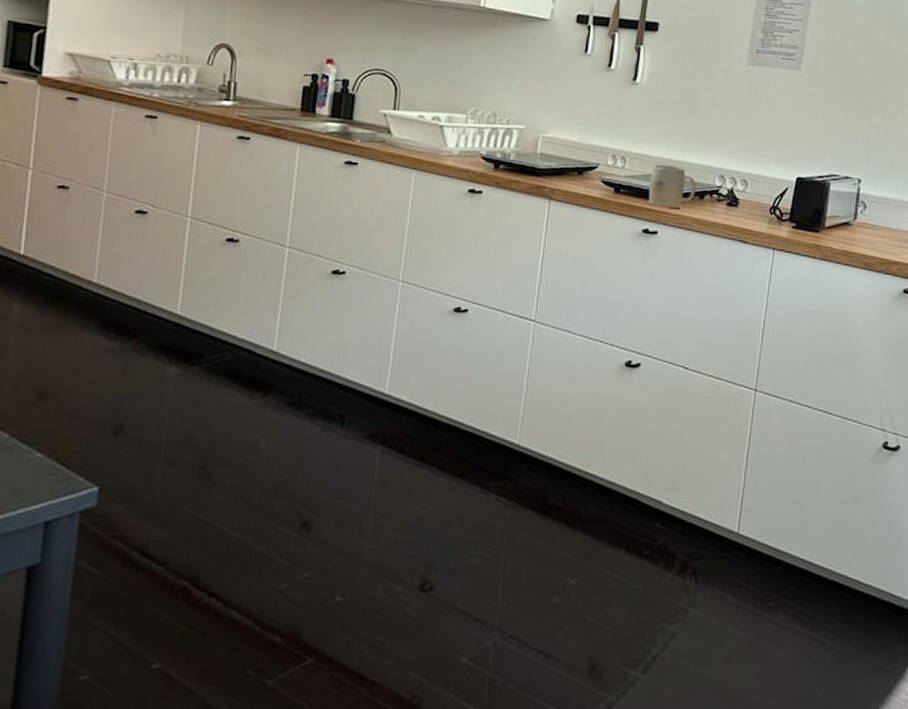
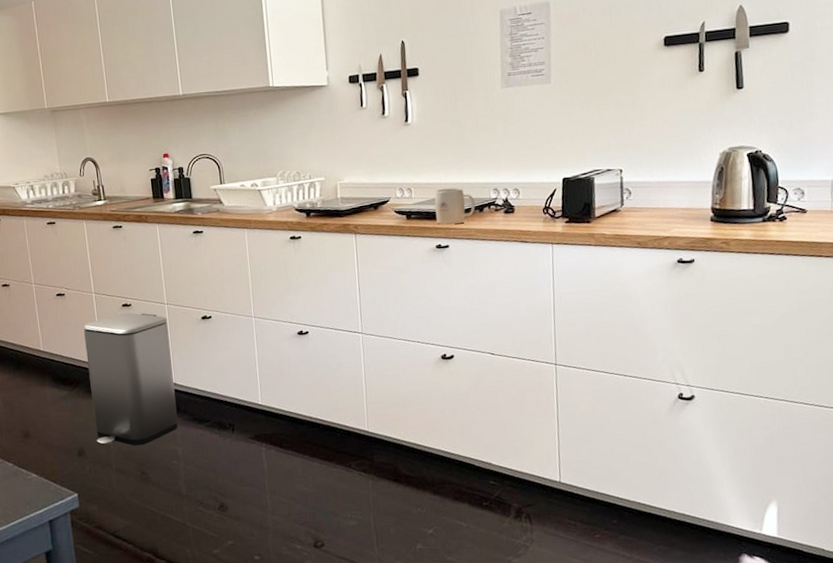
pedal bin: none [144,250,285,430] -> present [83,313,179,446]

